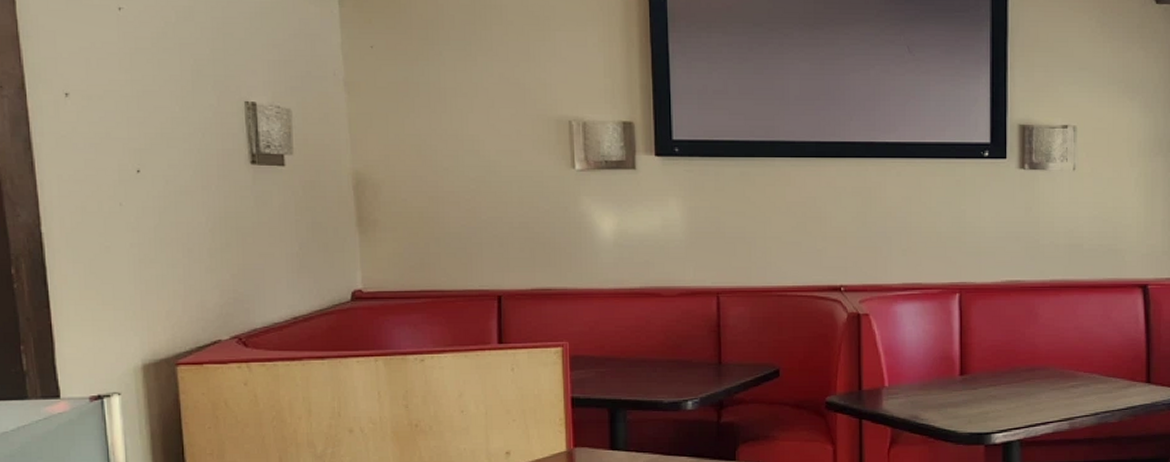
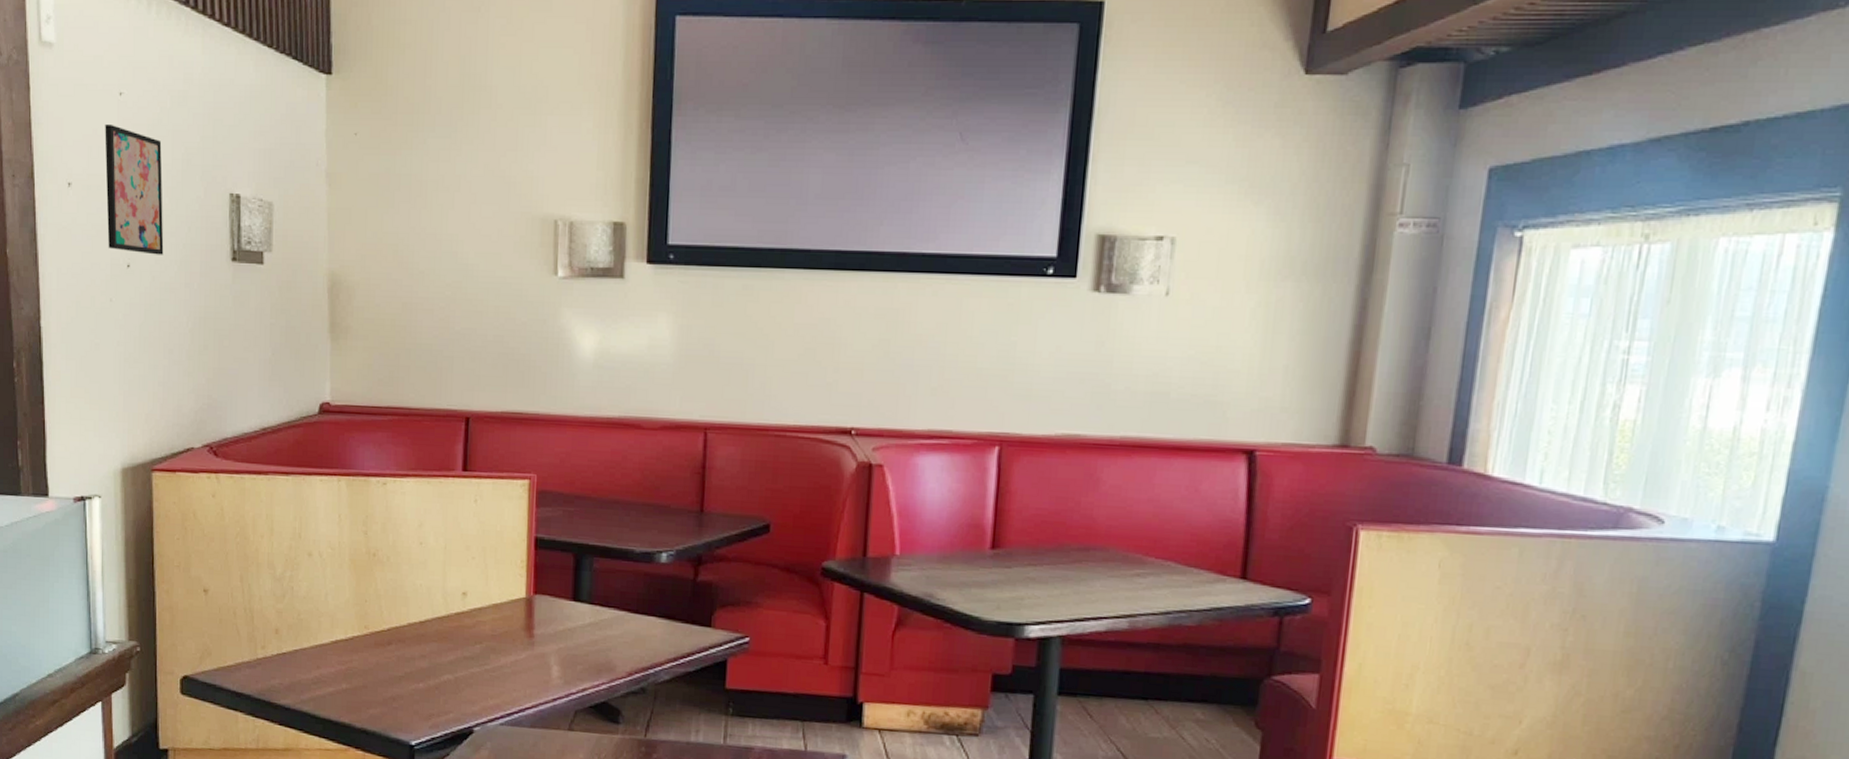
wall art: none [104,36,177,160] -> present [105,123,164,255]

